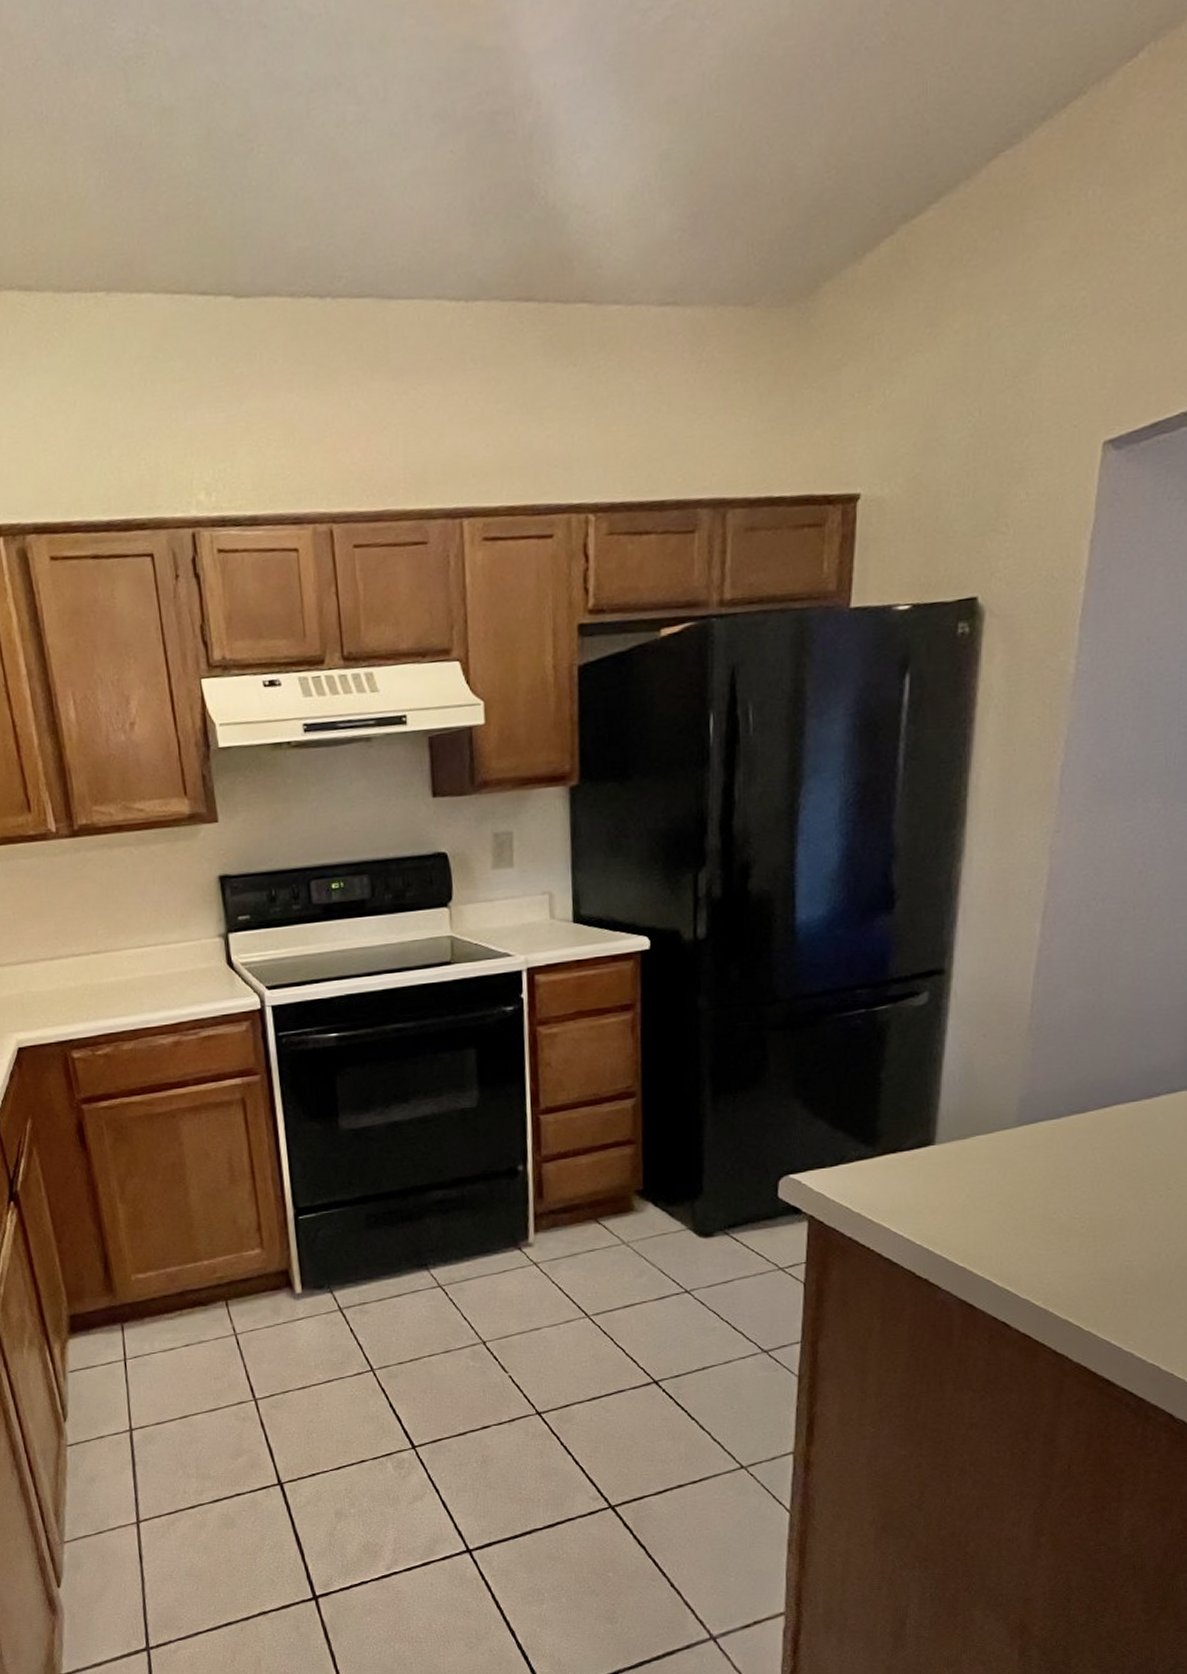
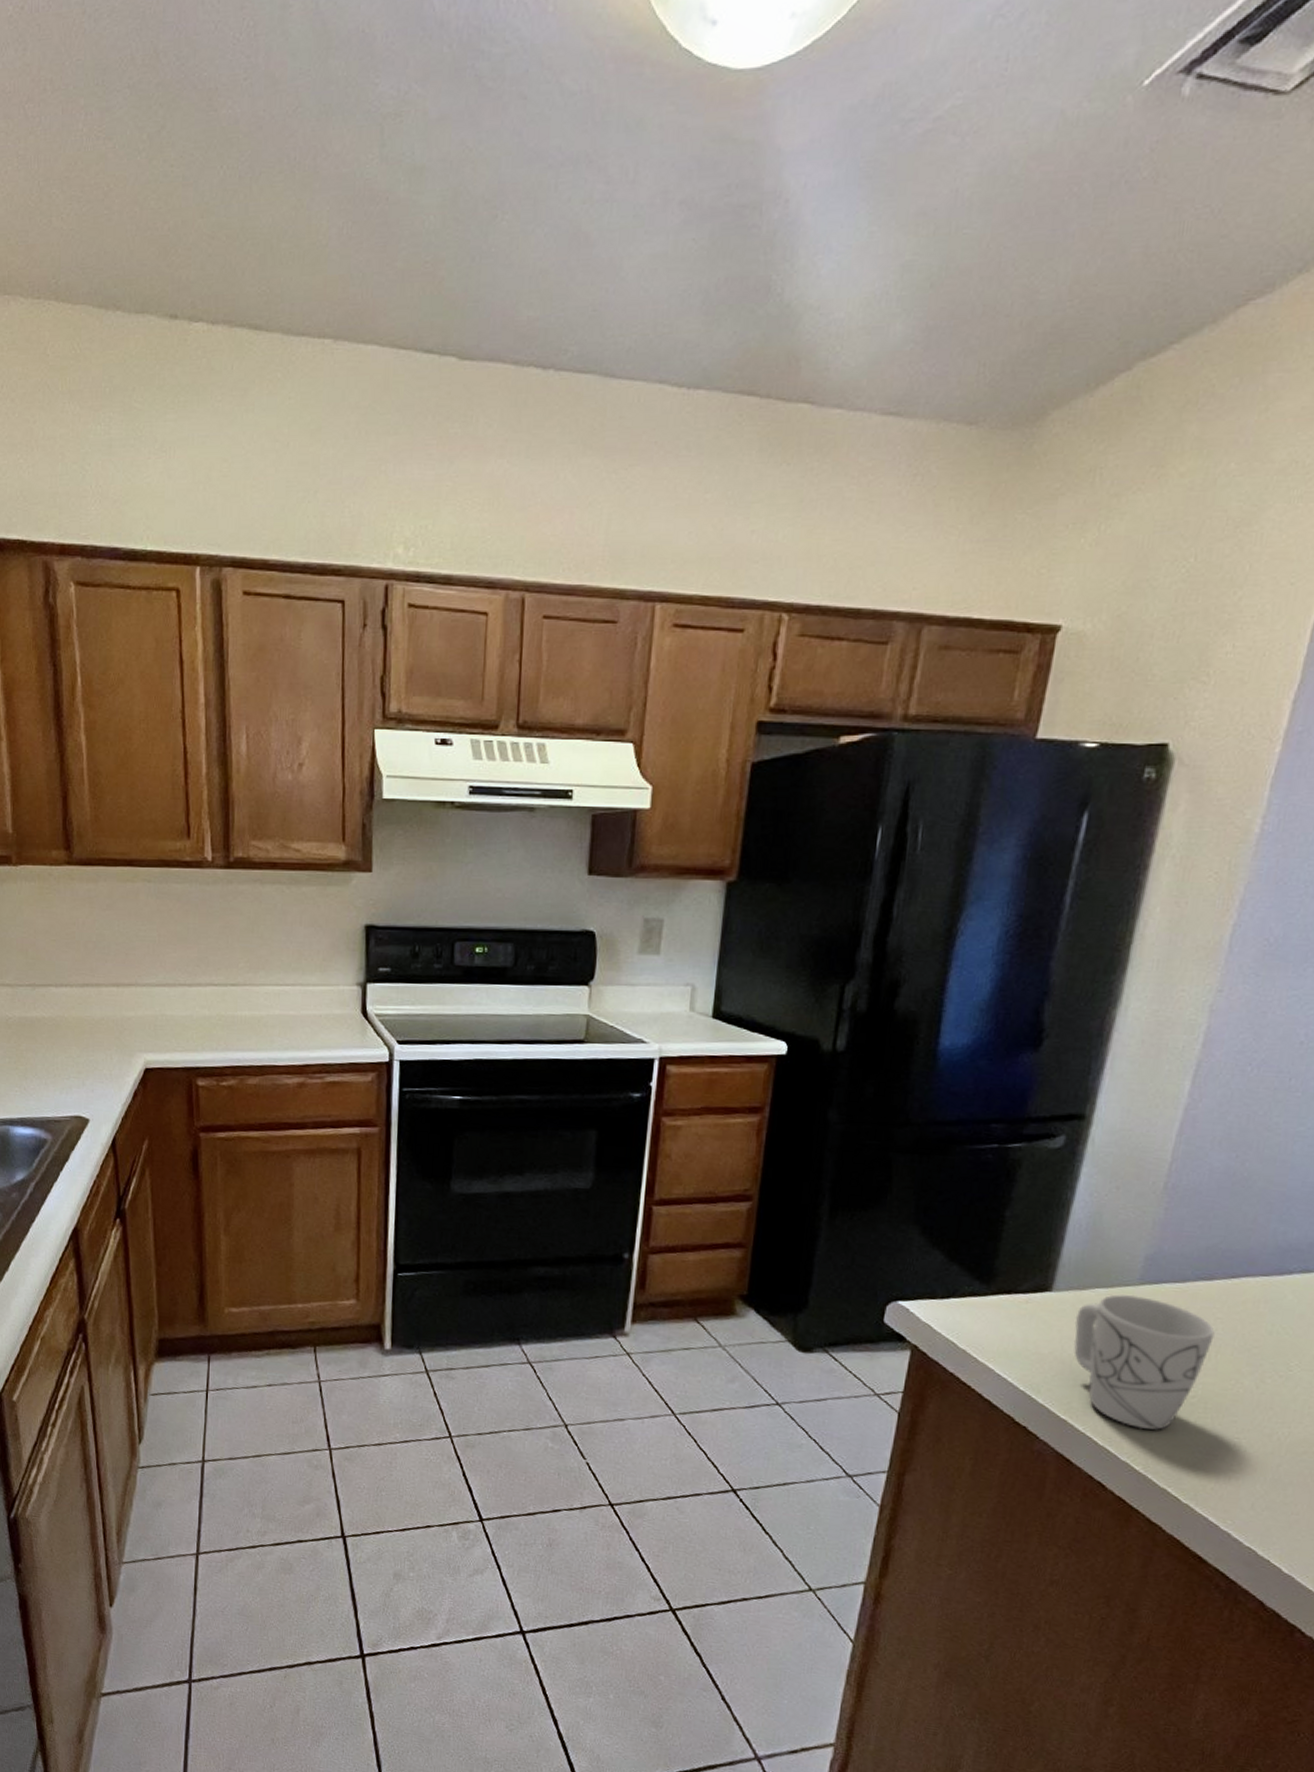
mug: none [960,1137,1094,1266] -> present [1073,1294,1215,1430]

